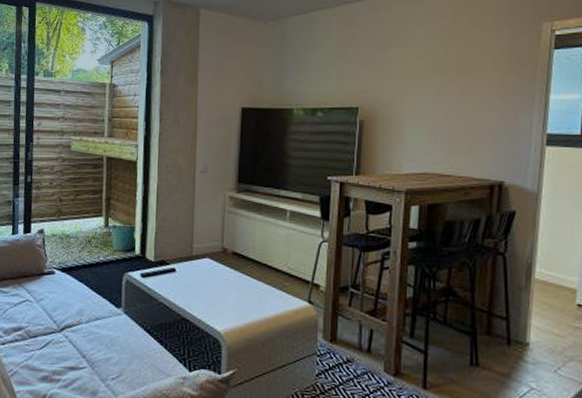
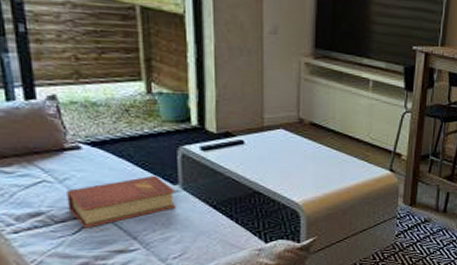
book: none [40,298,118,344] -> present [66,175,176,228]

